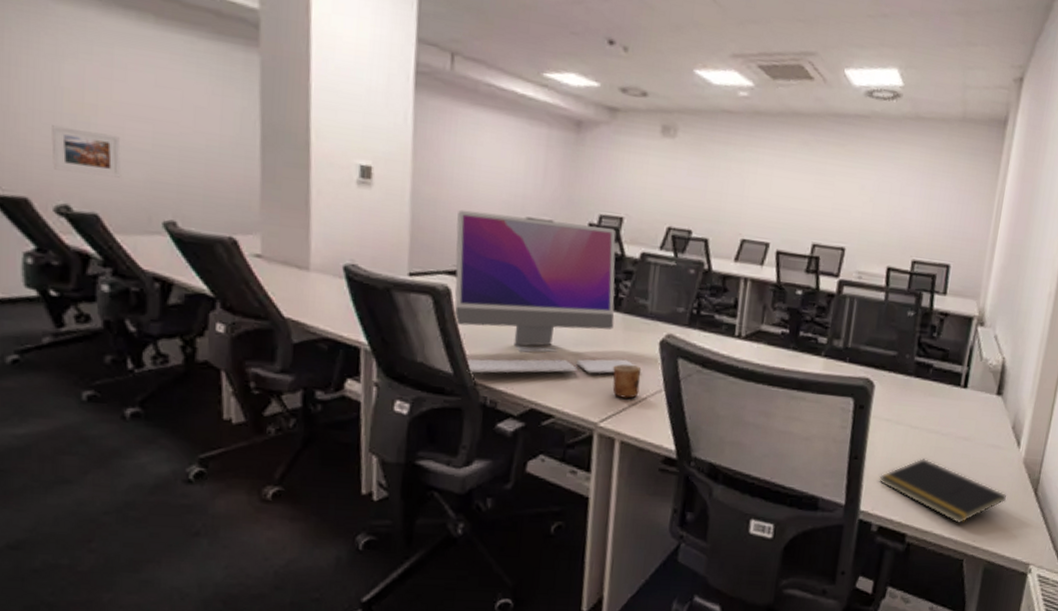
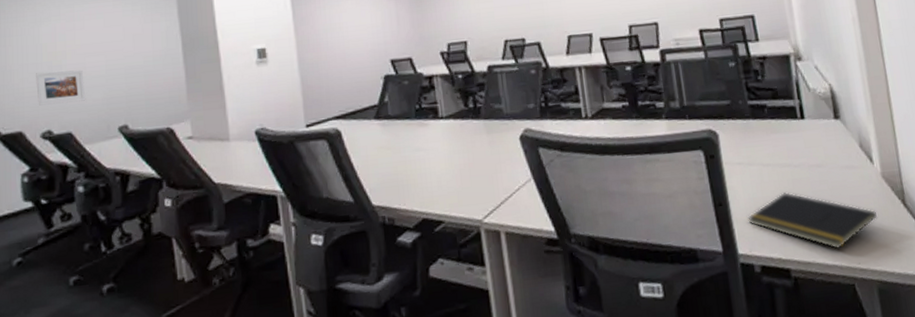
computer monitor: present [454,209,642,374] -> none [336,52,510,198]
cup: present [612,364,641,399] -> none [485,162,512,193]

